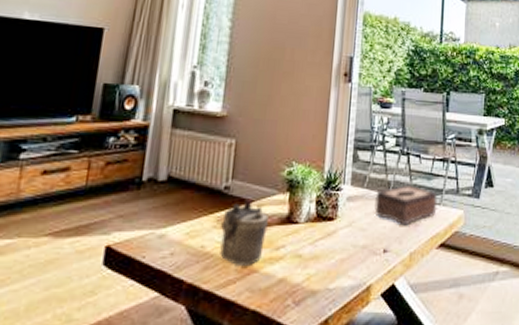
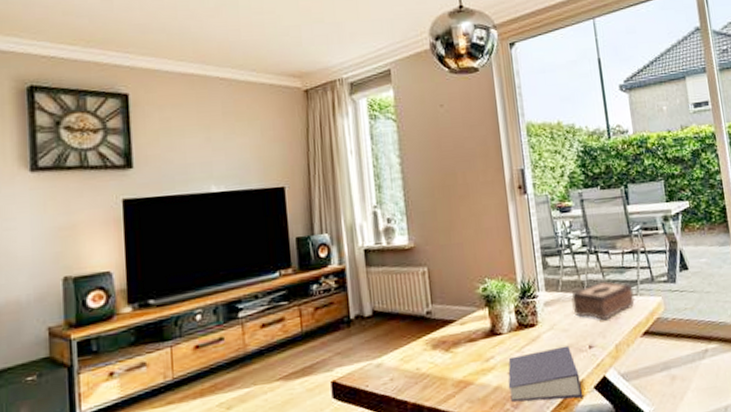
teapot: present [220,198,269,265] -> none [431,319,475,381]
book: none [293,246,369,304] -> present [508,345,583,402]

